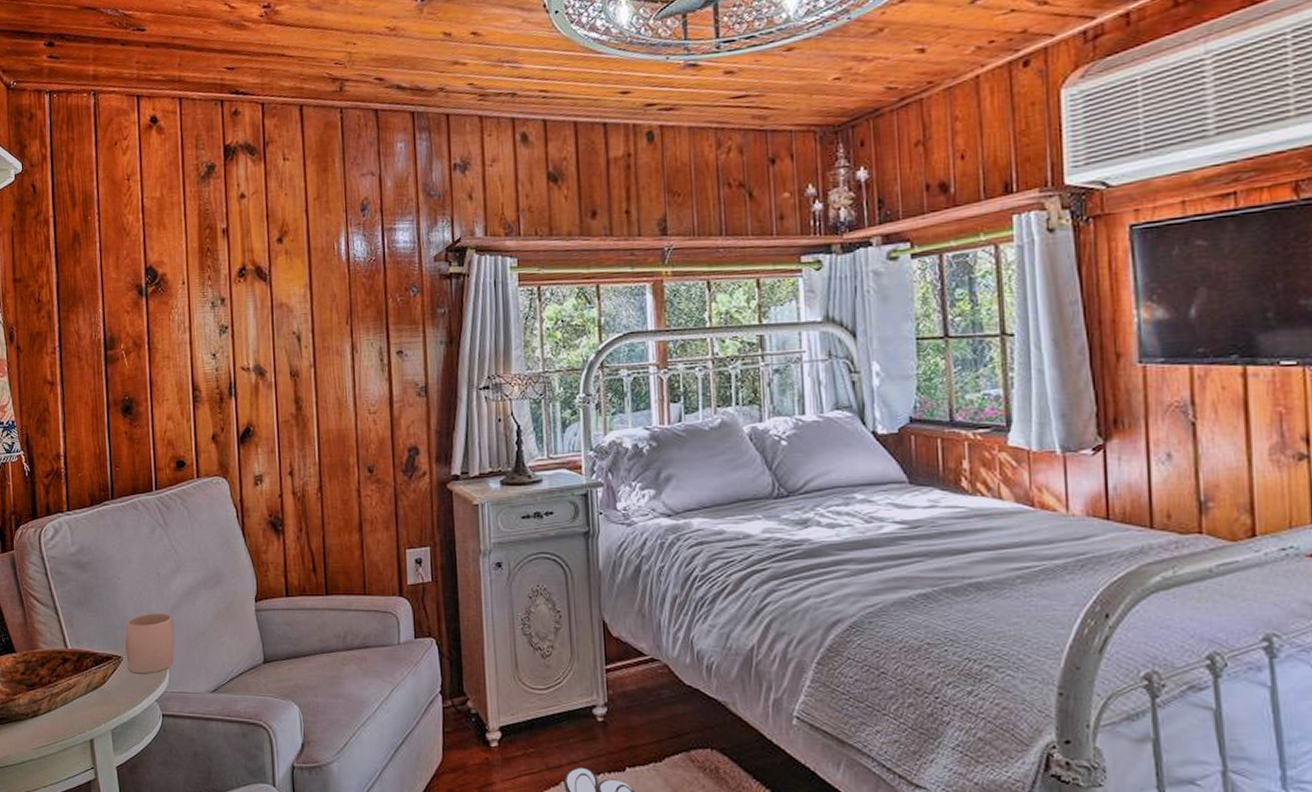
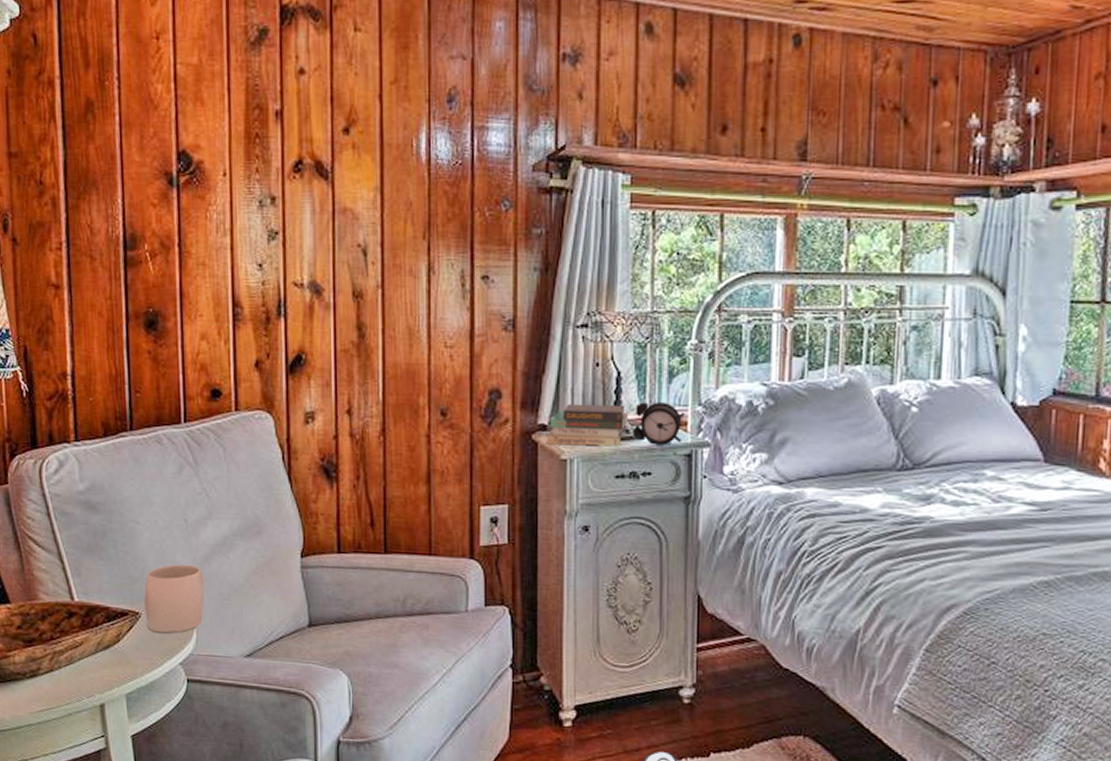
books: none [459,454,530,492] -> present [546,403,629,447]
alarm clock: none [534,450,579,488] -> present [632,402,686,445]

